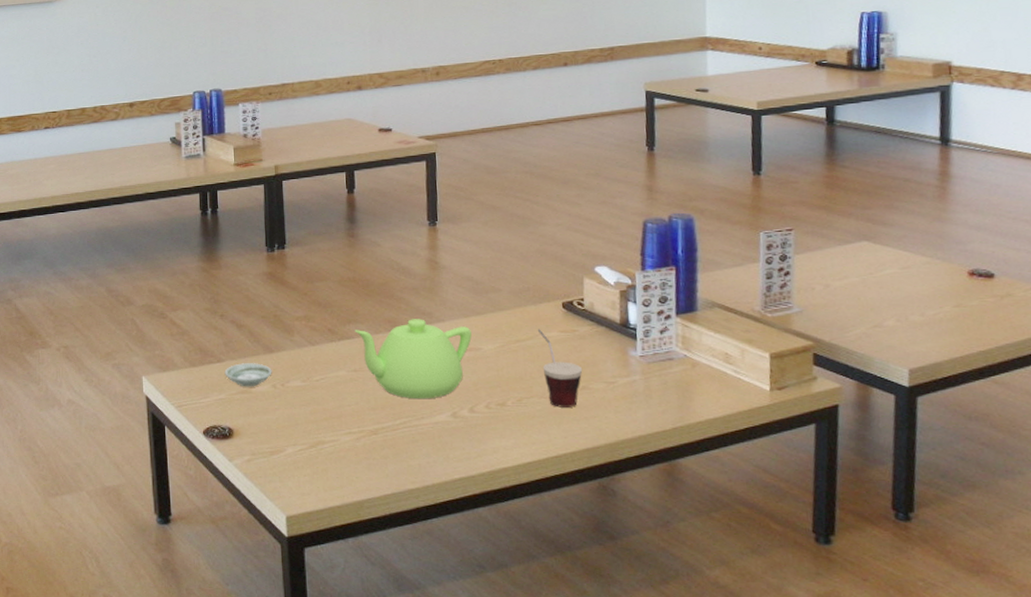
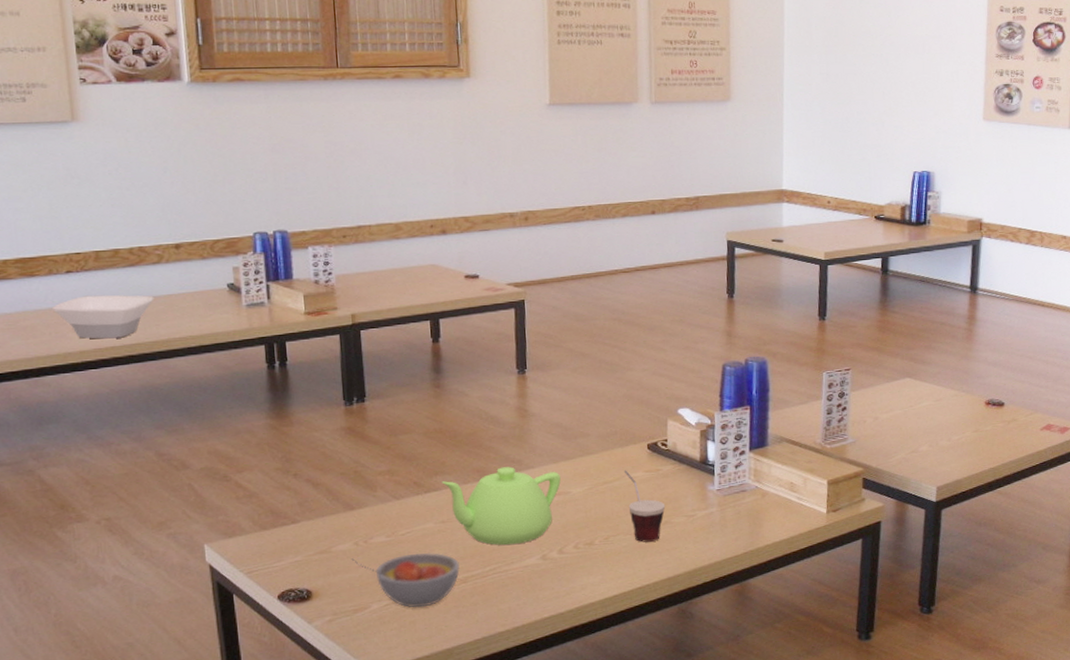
bowl: none [32,147,111,186] -> present [51,295,154,339]
saucer: present [224,363,272,387] -> none [300,521,354,547]
soup bowl: none [269,400,371,456] -> present [351,552,460,608]

